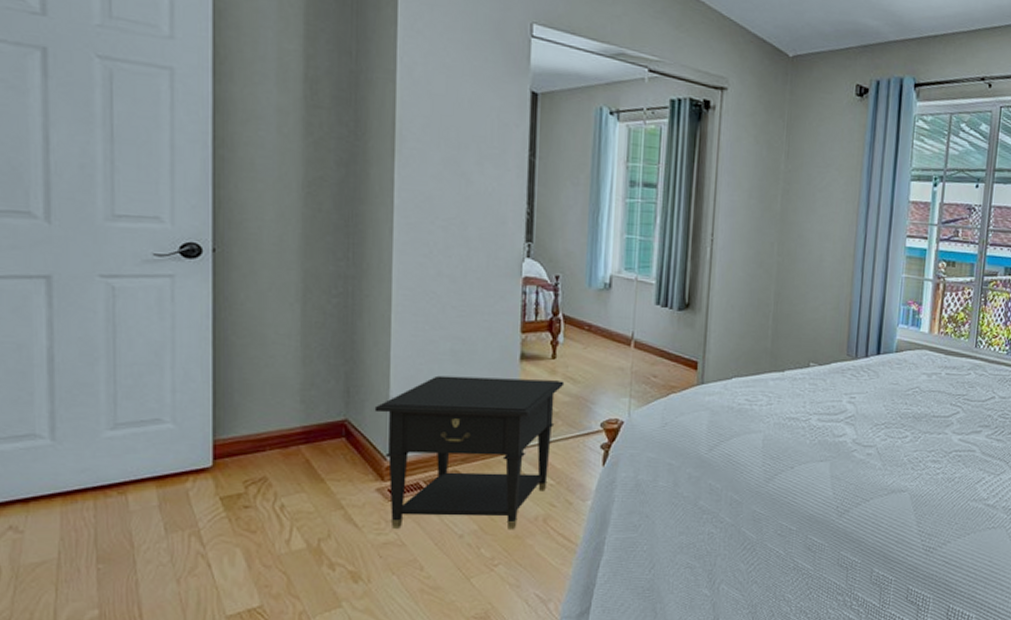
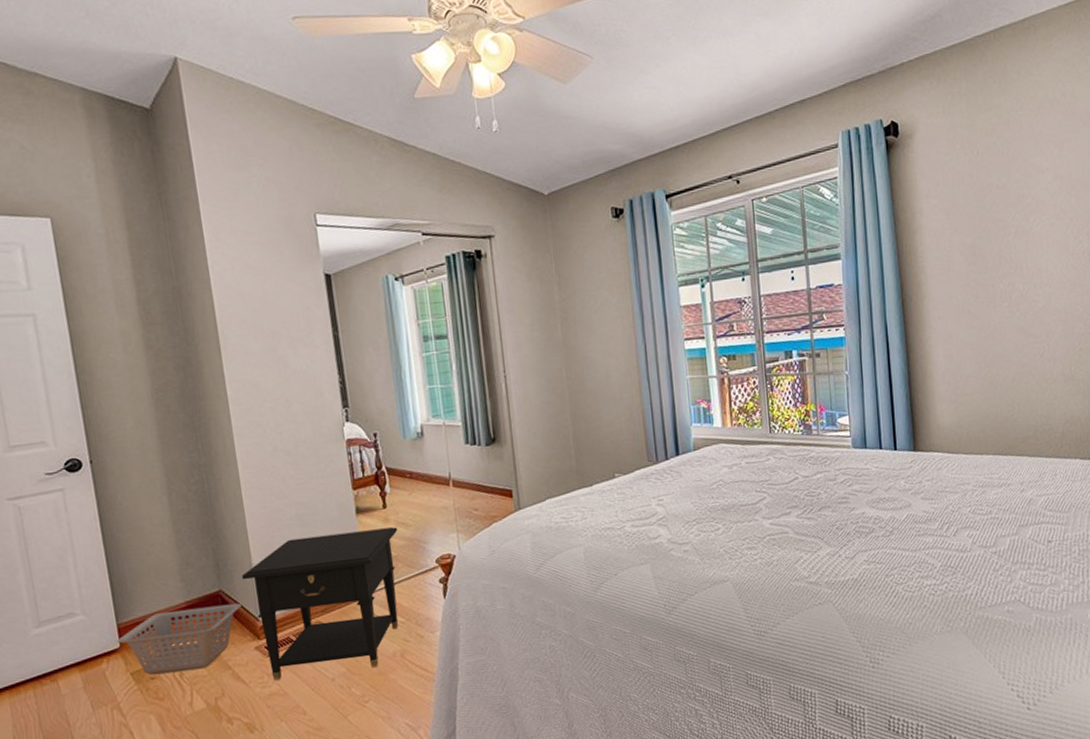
laundry basket: none [210,433,368,505] -> present [117,603,242,675]

